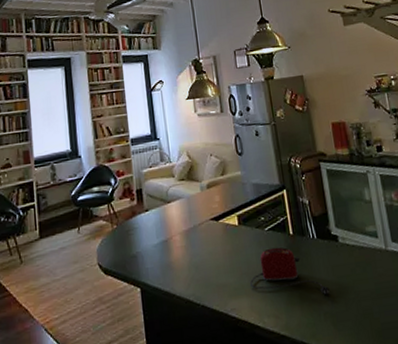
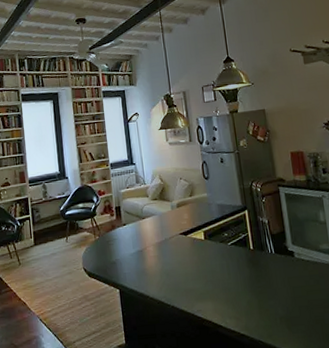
toaster: present [250,247,330,295] -> none [214,259,285,303]

